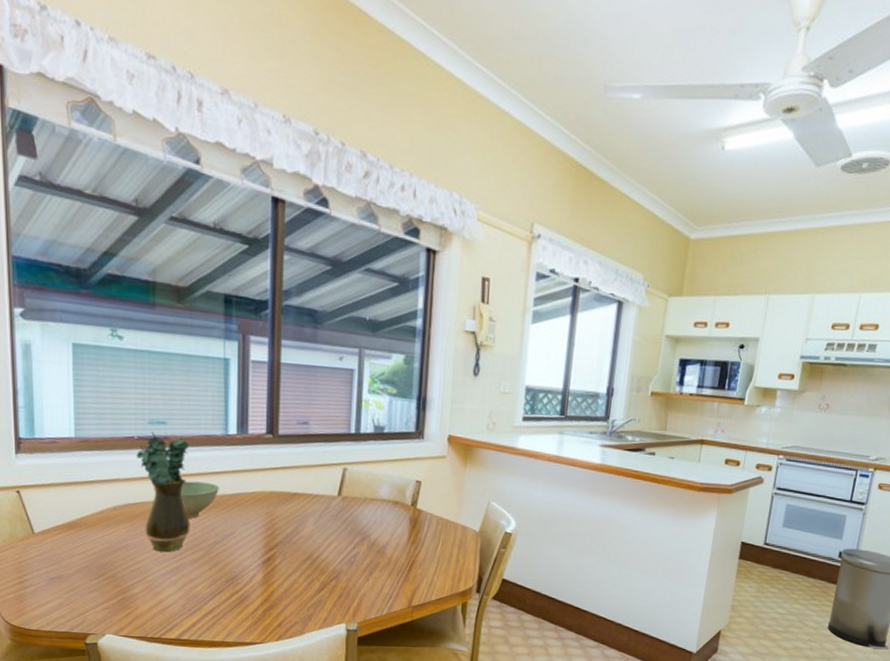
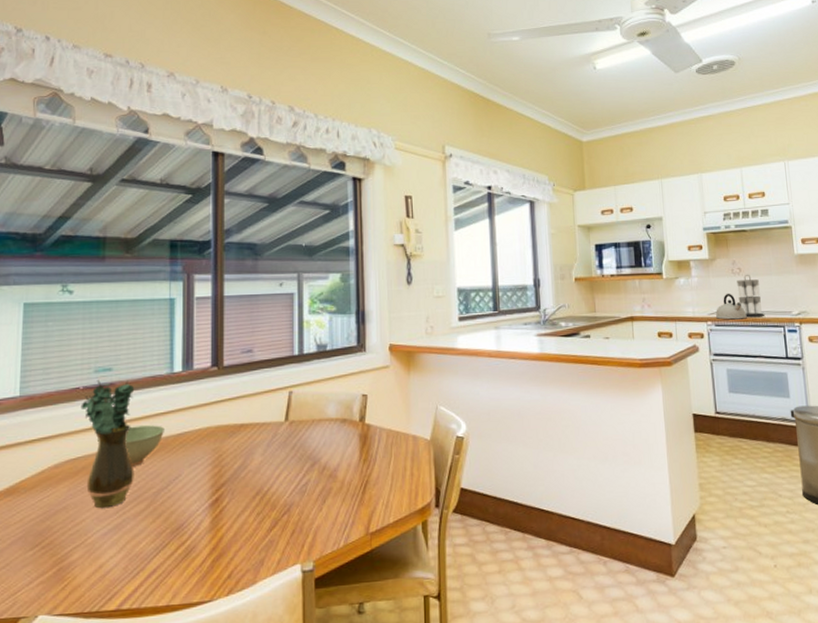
kettle: none [788,428,822,458] -> present [715,293,747,320]
spice rack: none [817,411,845,458] -> present [737,274,764,318]

